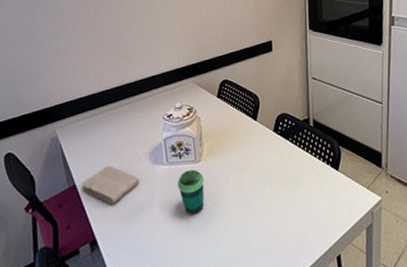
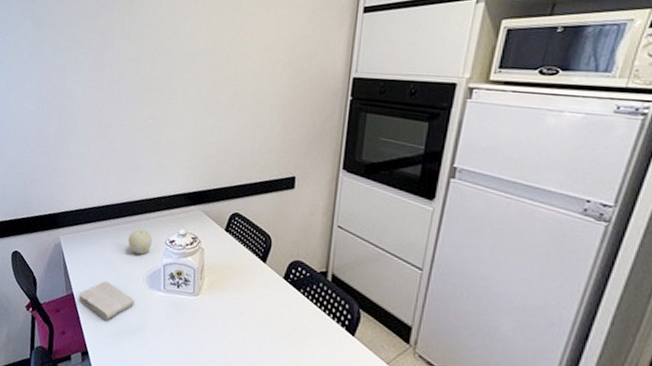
fruit: none [127,109,150,133] -> present [128,229,152,255]
cup: present [177,170,204,215] -> none [172,301,201,349]

